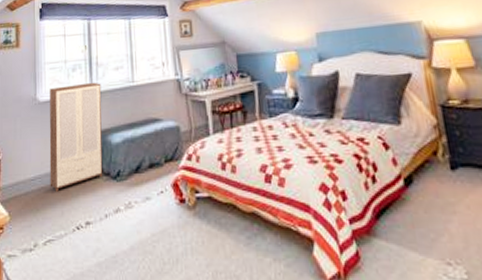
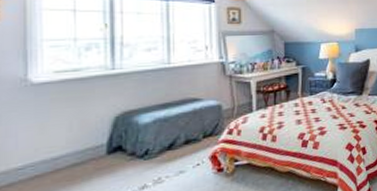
cabinet: present [49,82,103,193] -> none [48,62,127,180]

